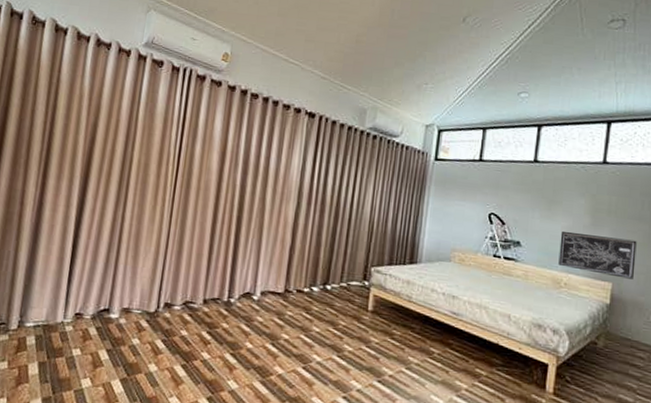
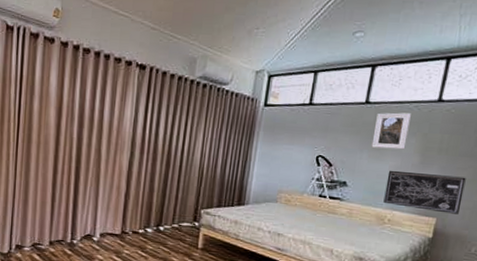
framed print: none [542,172,578,210] -> present [371,112,411,150]

